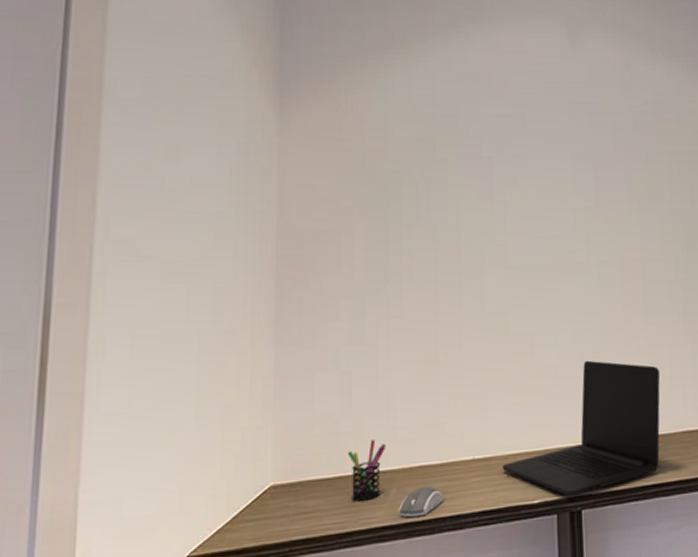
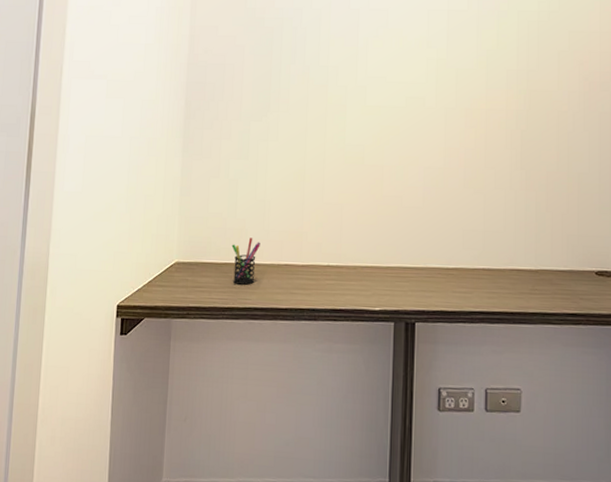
computer mouse: present [398,486,444,518] -> none [267,281,303,305]
laptop: present [501,360,661,497] -> none [350,194,495,310]

